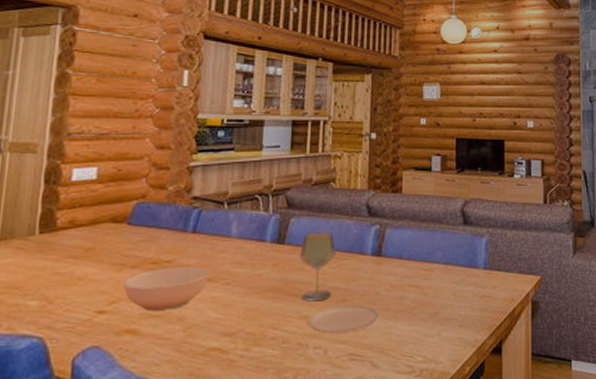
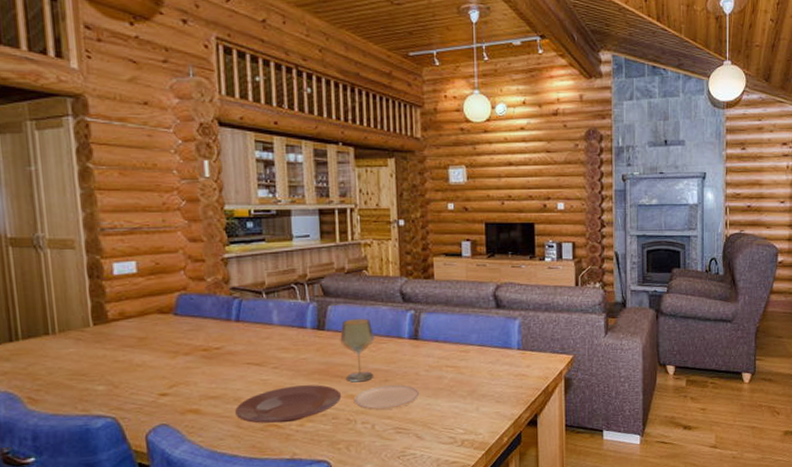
bowl: present [123,266,211,311] -> none [179,352,259,393]
plate: none [175,304,295,347] -> present [234,385,342,424]

